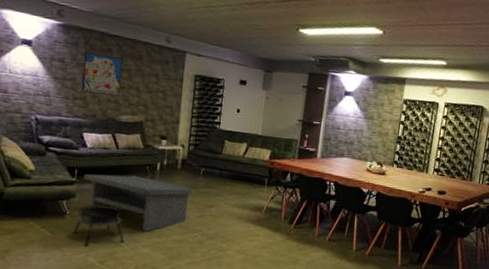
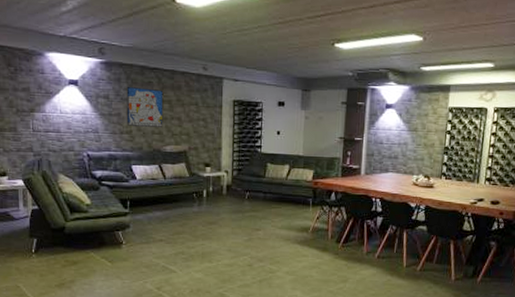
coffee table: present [73,205,125,246] -> none [130,234,178,273]
coffee table: present [83,174,192,232] -> none [135,203,238,257]

